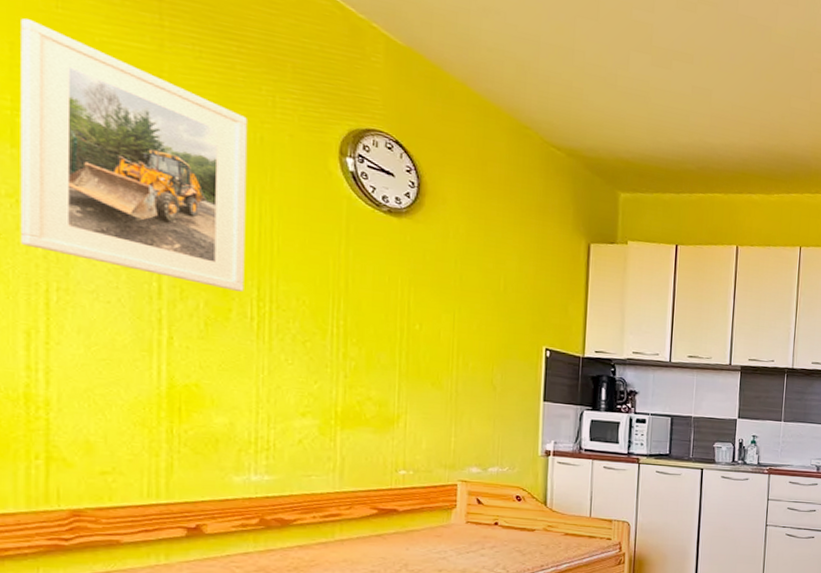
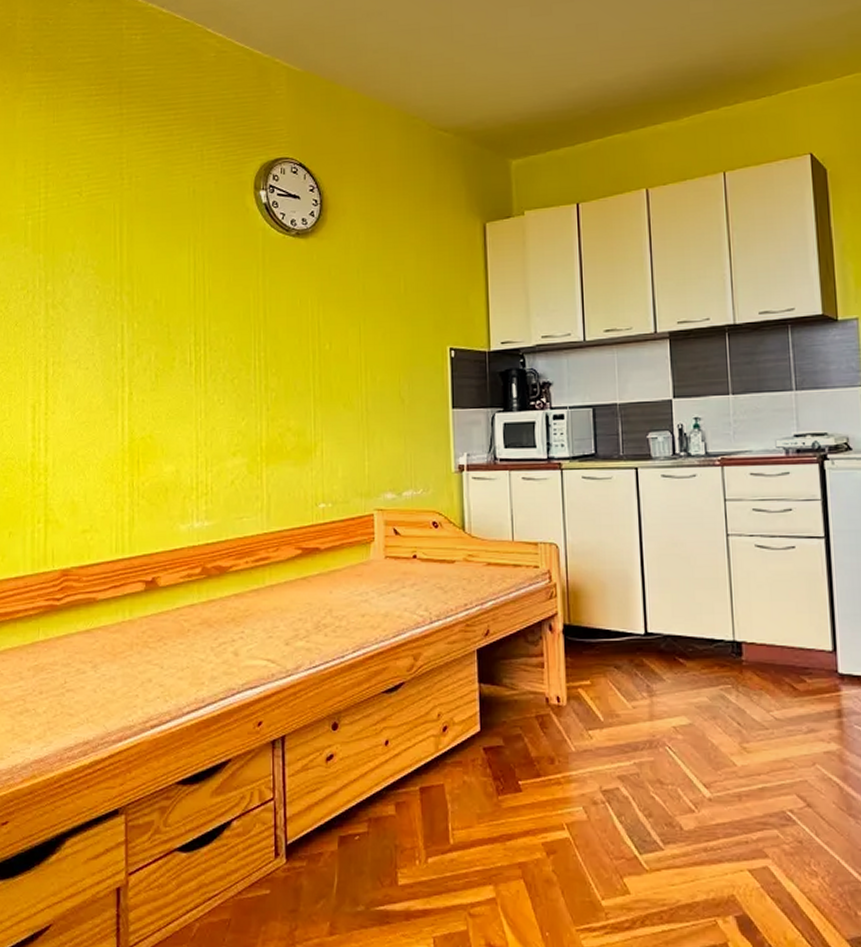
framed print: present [20,18,248,292] -> none [29,138,184,340]

